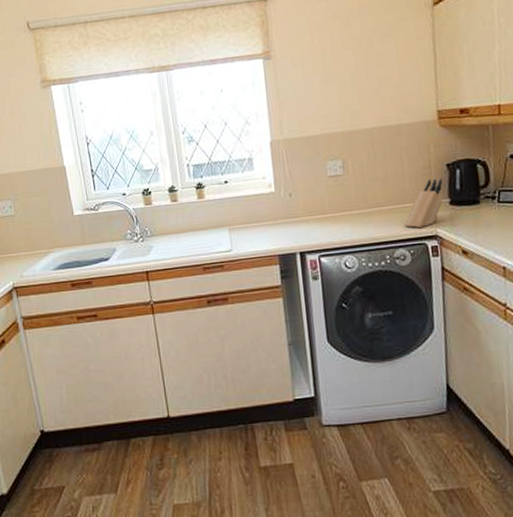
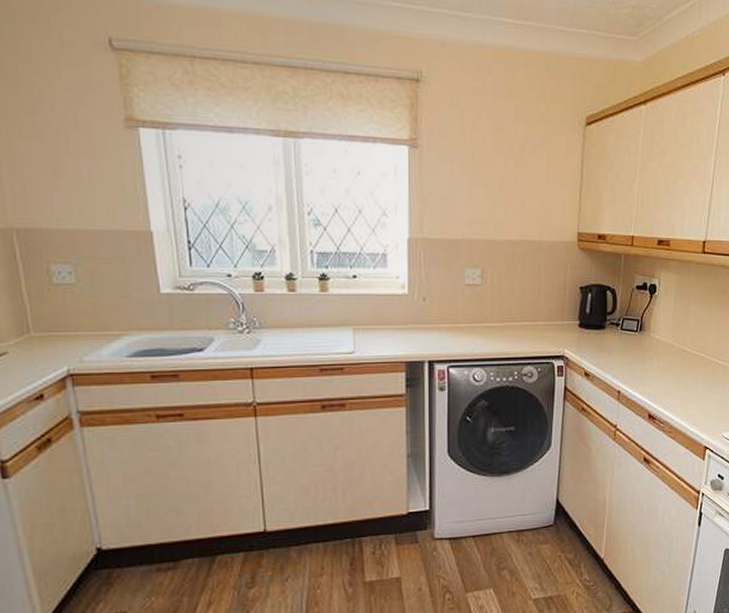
knife block: present [404,178,443,228] -> none [534,299,575,346]

